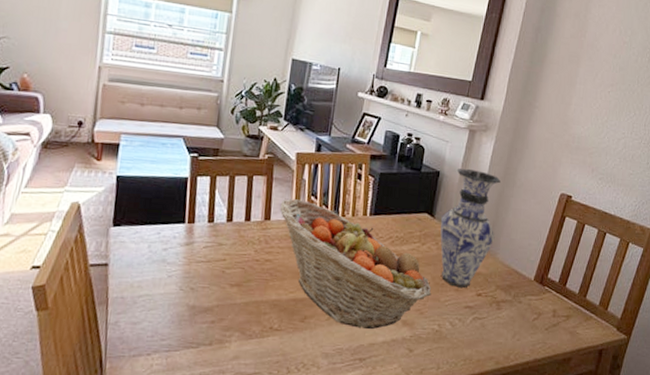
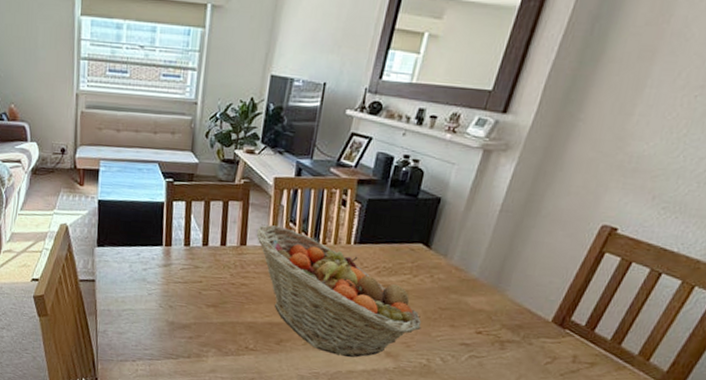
vase: present [440,168,501,289] -> none [434,194,520,325]

